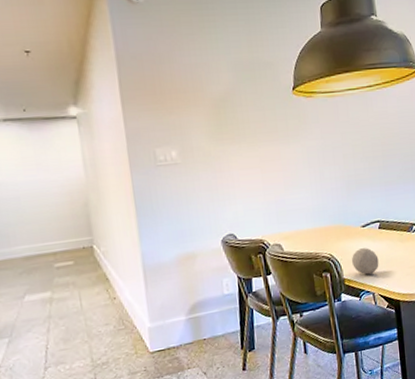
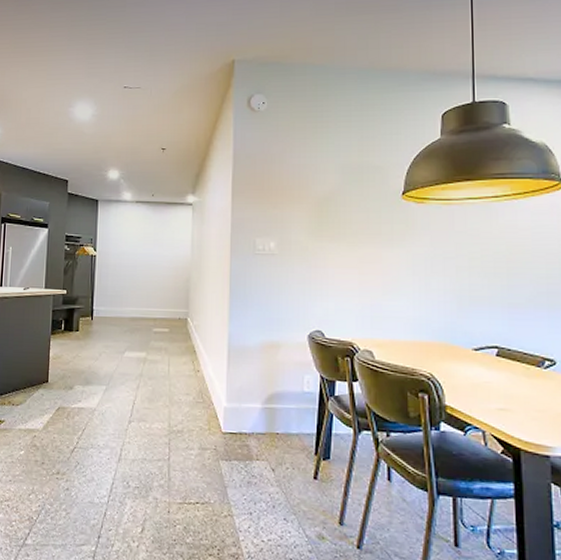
decorative ball: present [351,248,379,275] -> none [456,374,494,408]

